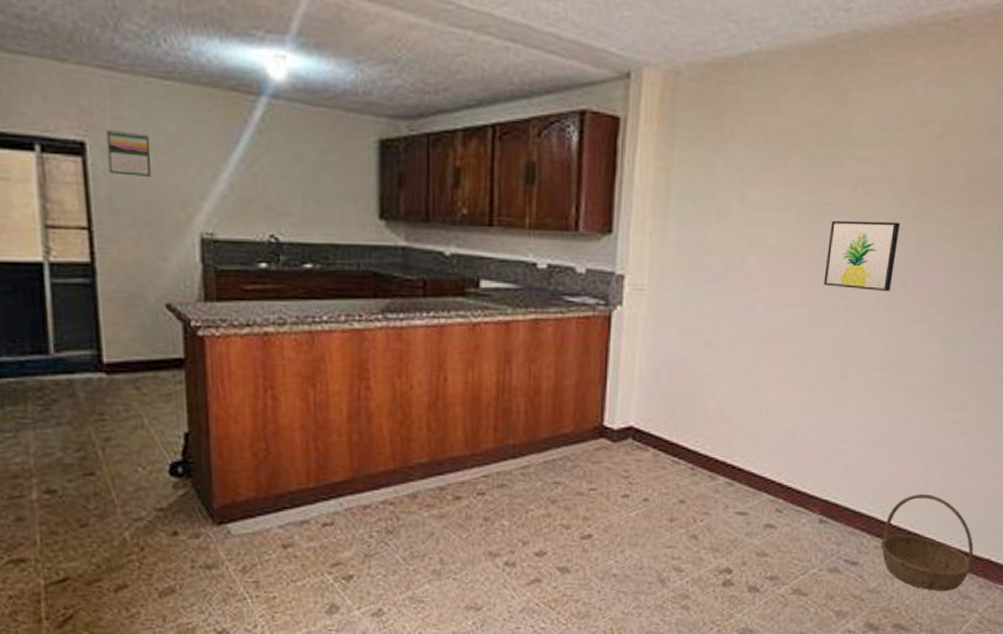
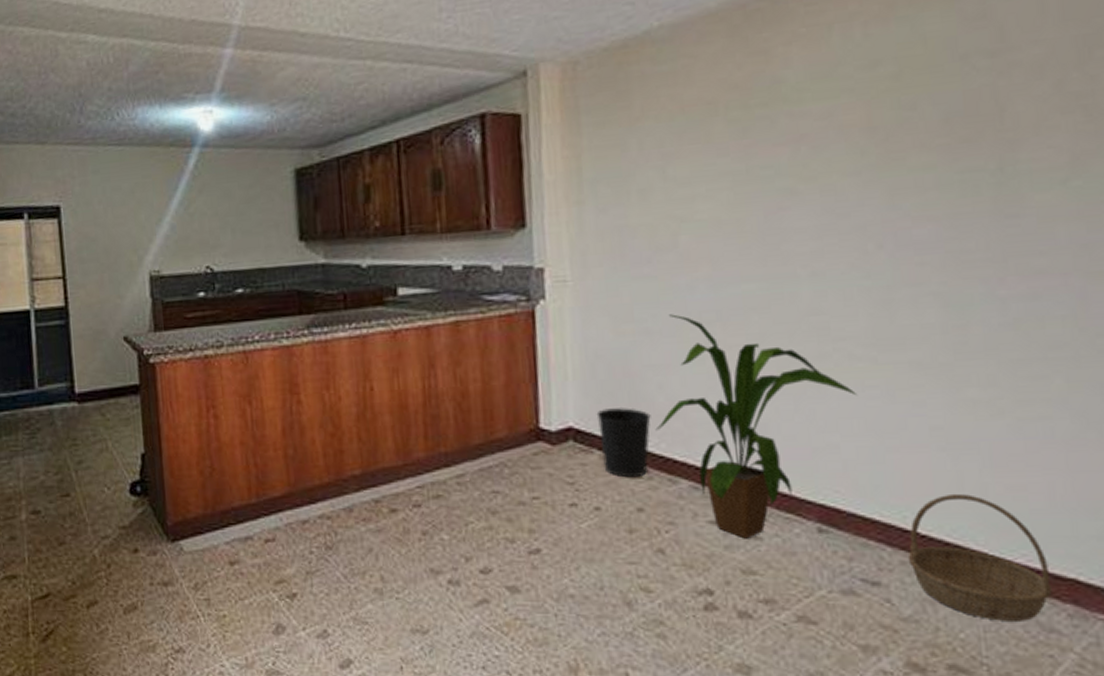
calendar: present [106,129,151,177] -> none [75,192,109,230]
wastebasket: none [655,411,702,474] -> present [596,407,651,478]
house plant: none [704,330,866,527] -> present [655,314,857,539]
wall art: present [823,220,901,292] -> none [773,176,864,257]

